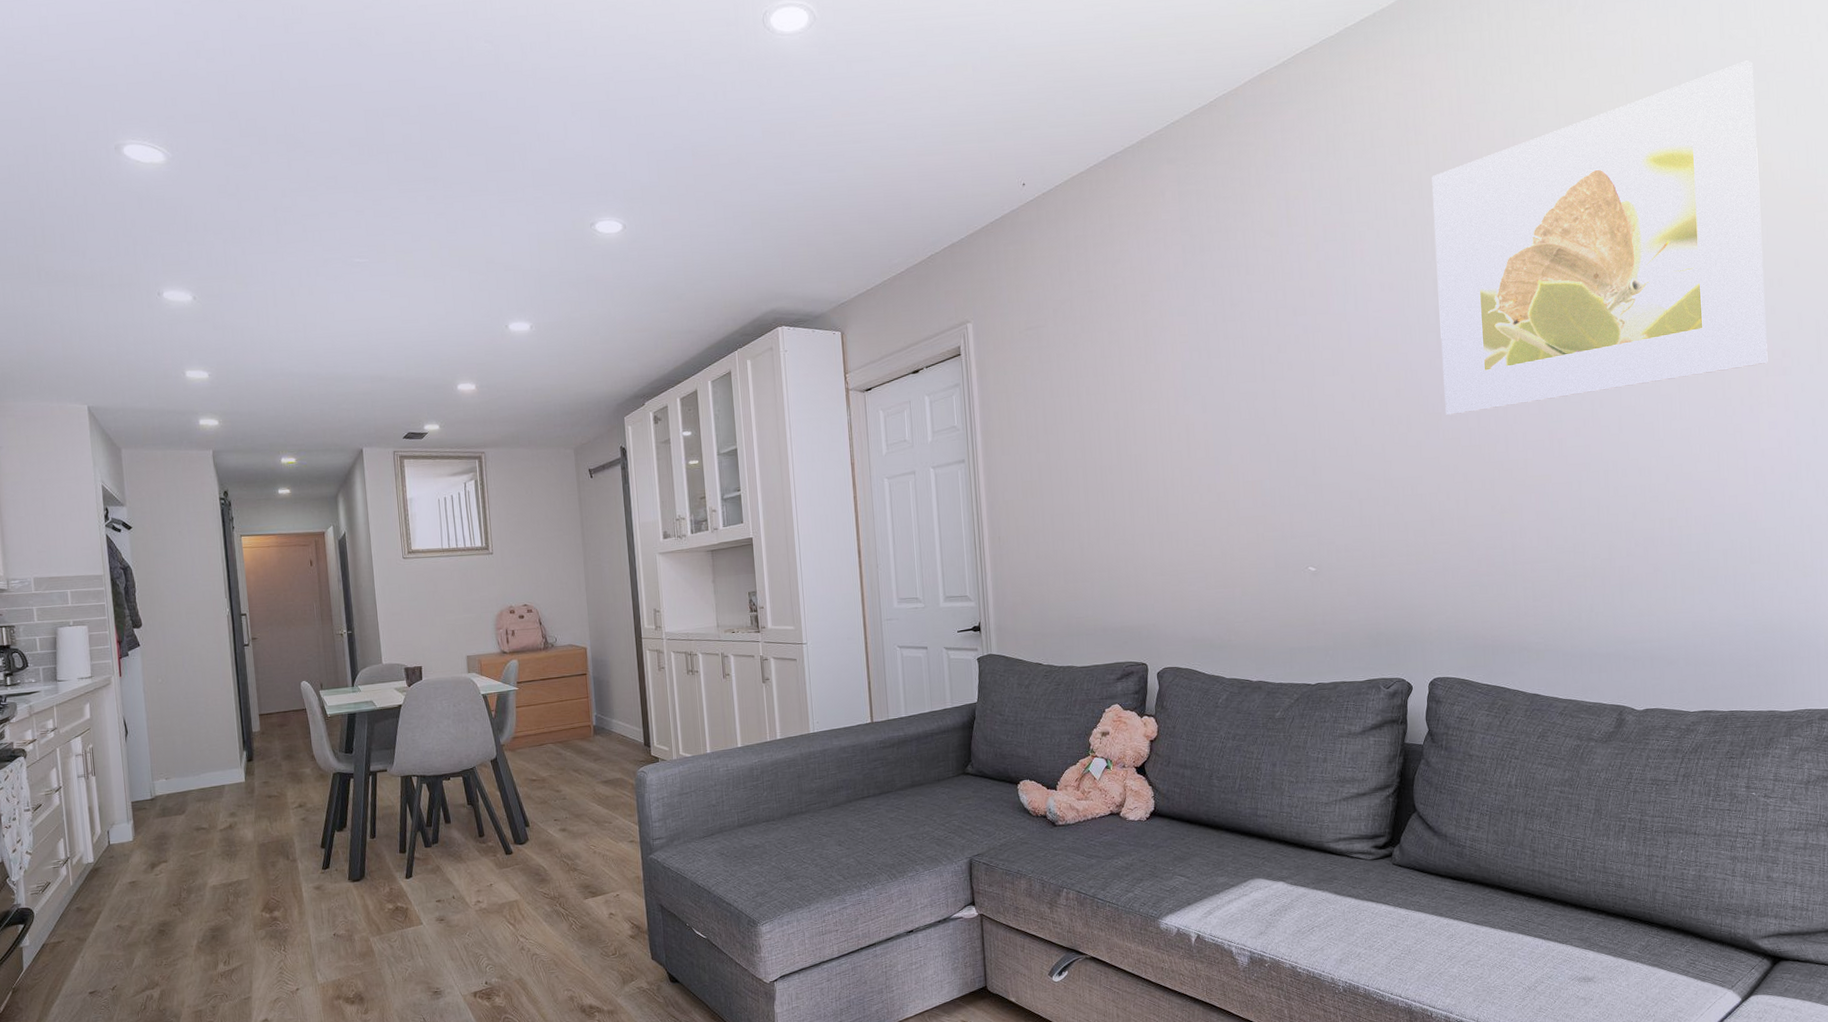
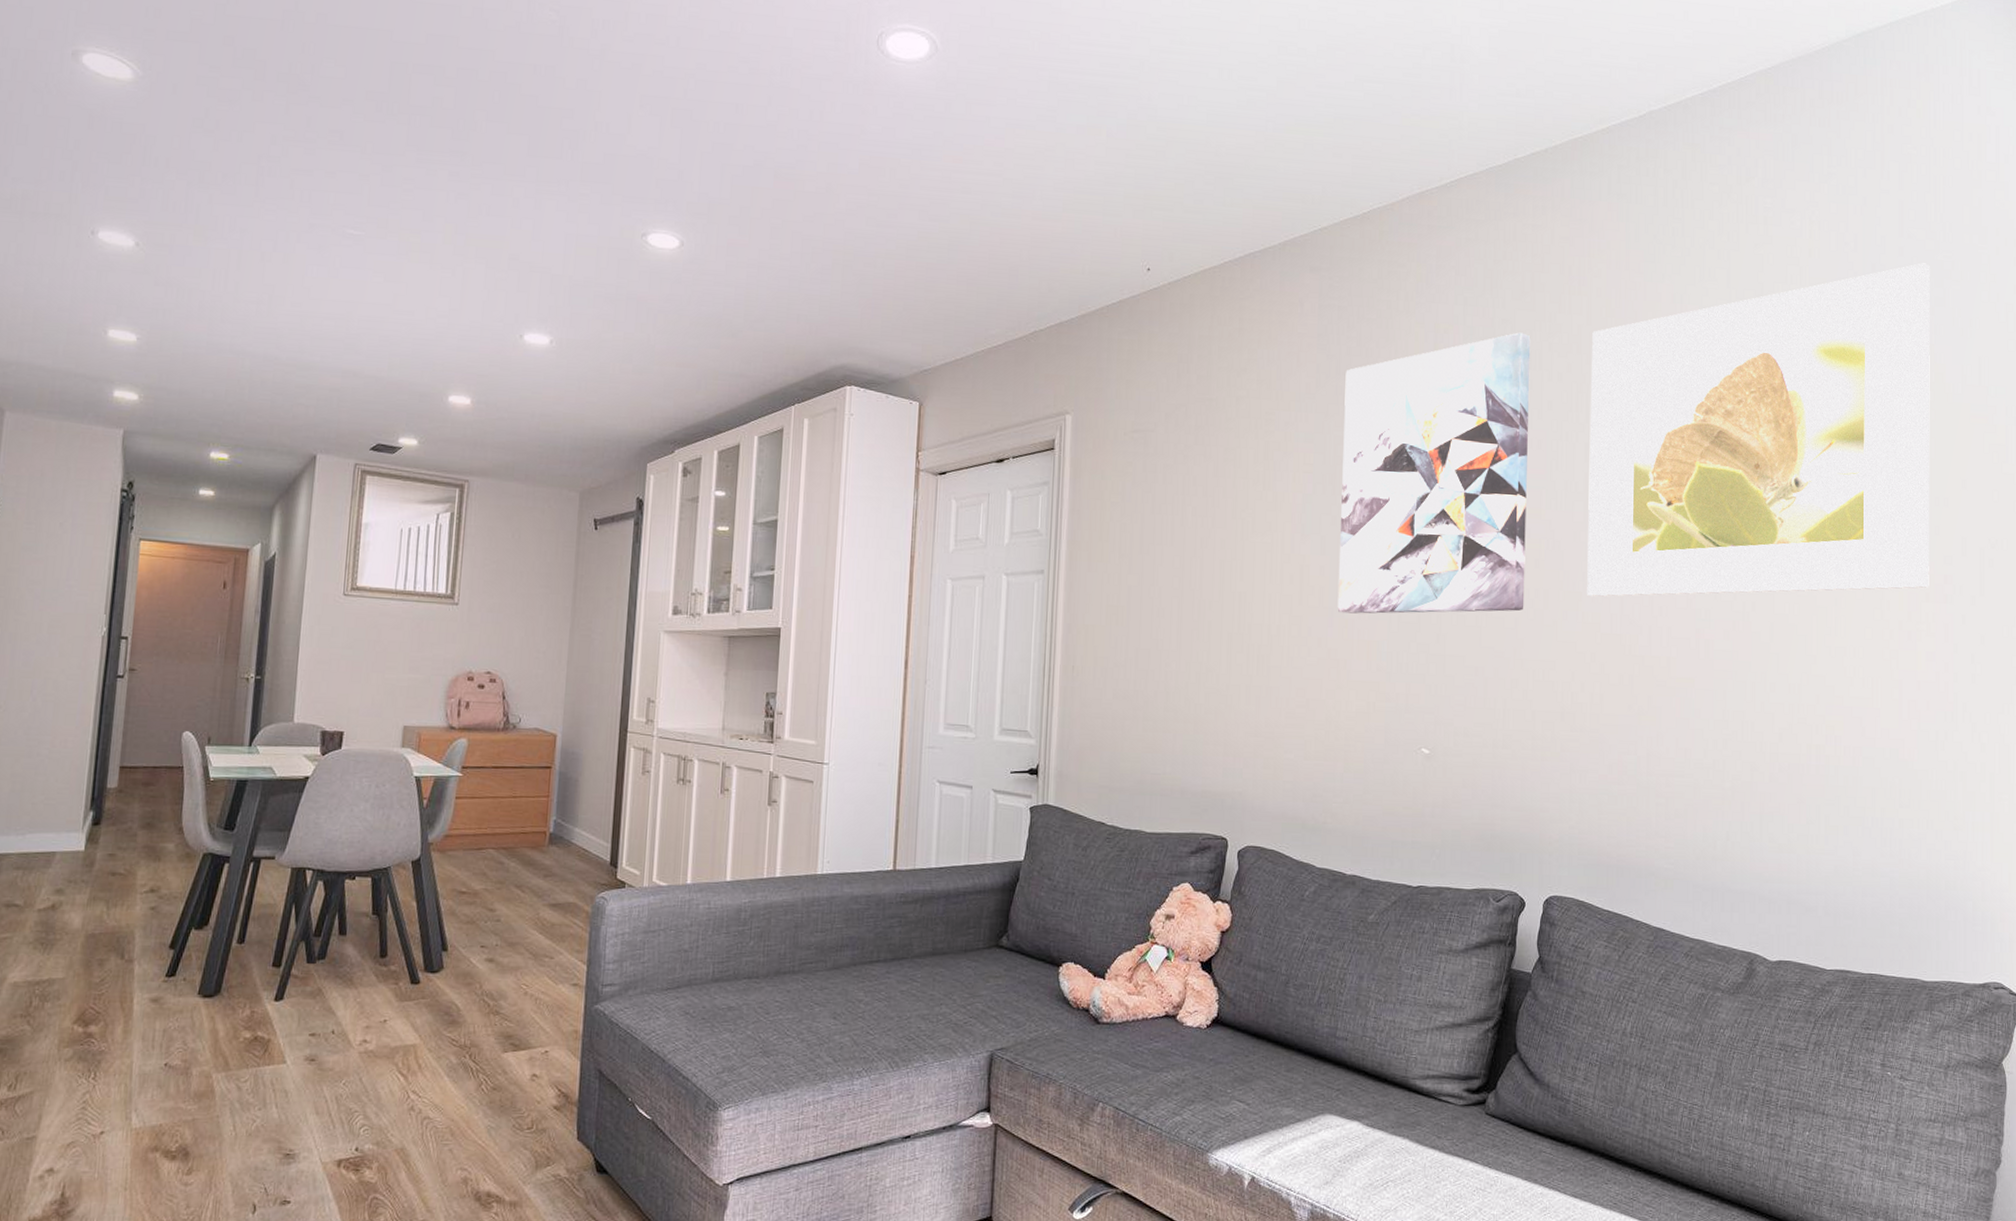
wall art: none [1209,187,1390,461] -> present [1337,332,1531,614]

